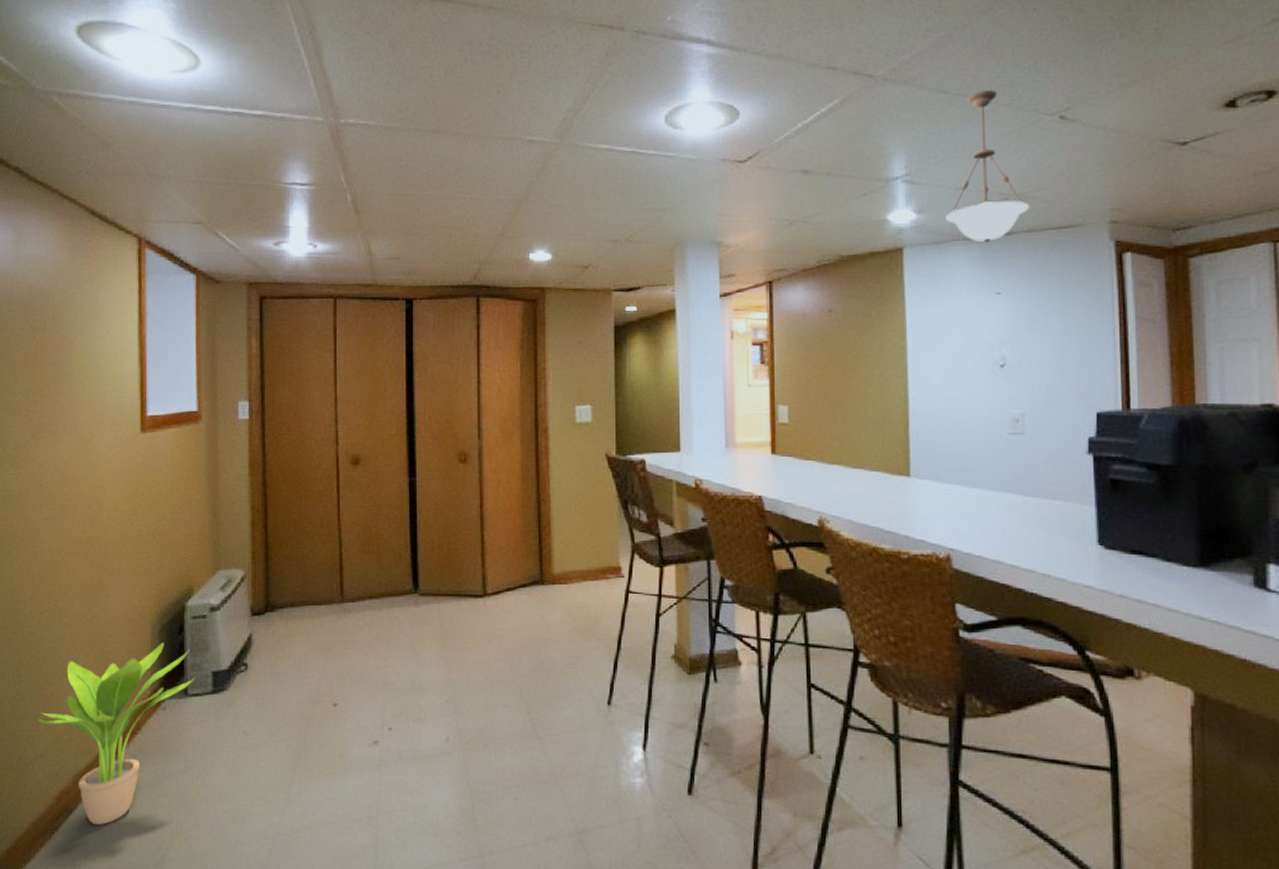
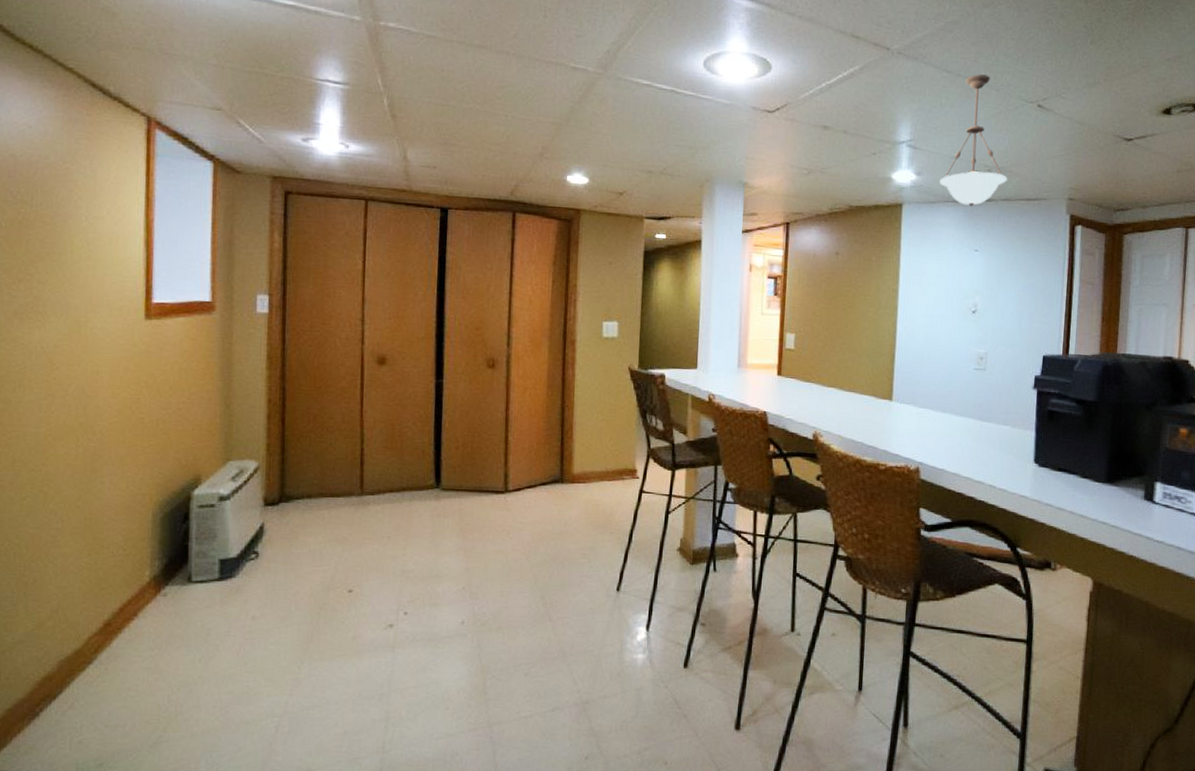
potted plant: present [38,642,196,825] -> none [17,530,201,709]

